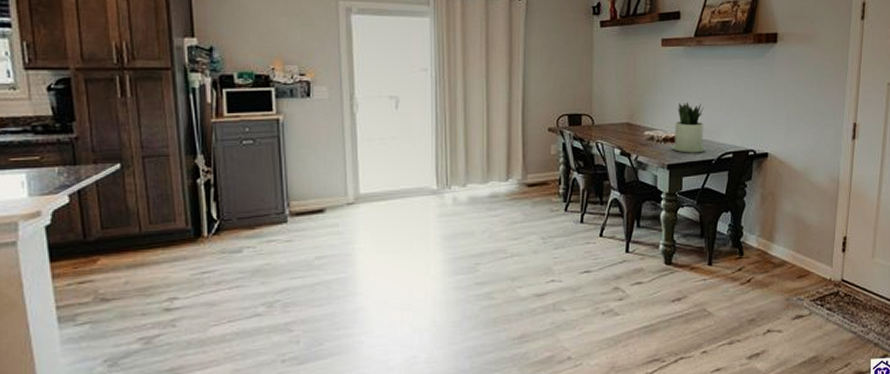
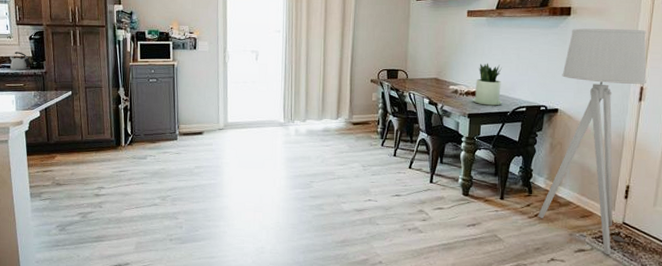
kettle: none [14,109,52,138] -> present [10,52,31,71]
floor lamp: none [751,57,859,318] -> present [538,28,647,254]

